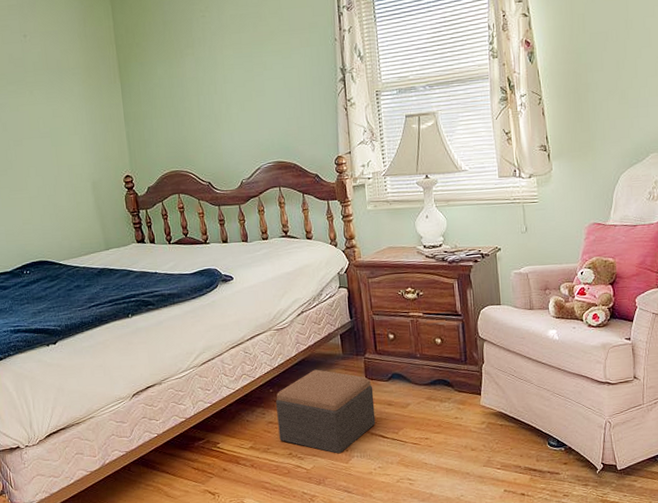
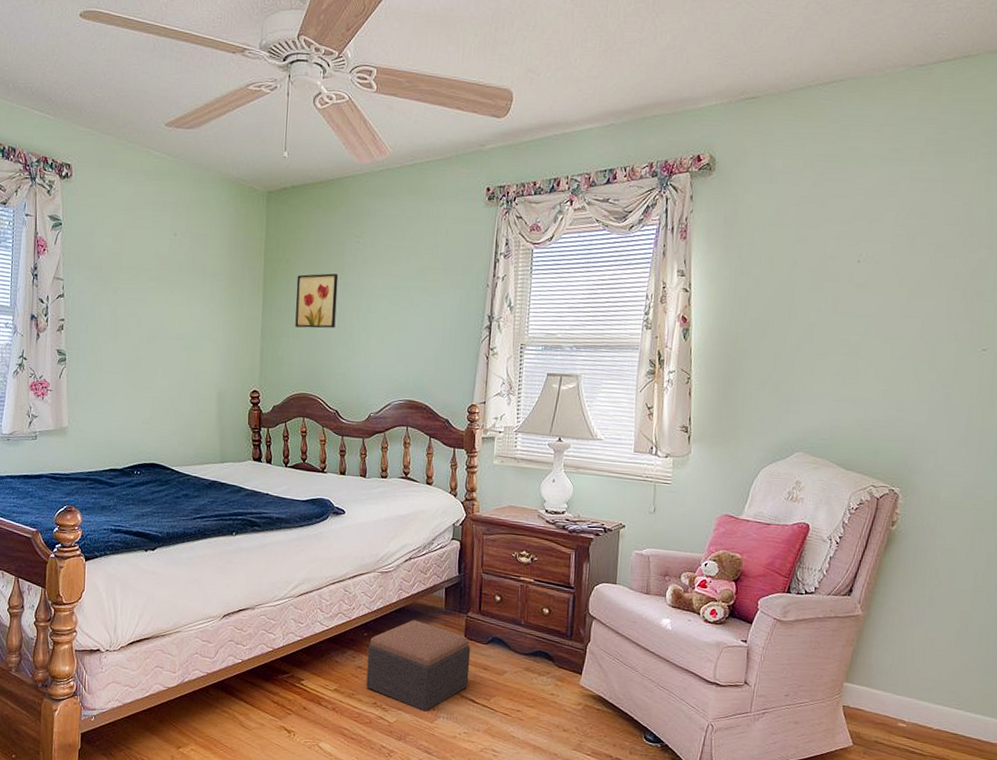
wall art: none [150,50,195,108] -> present [295,273,339,329]

